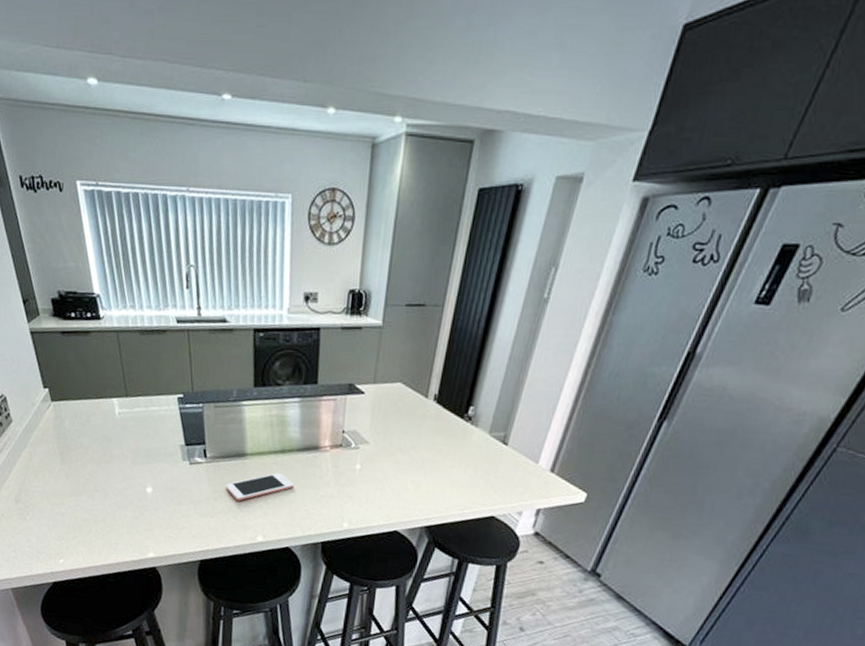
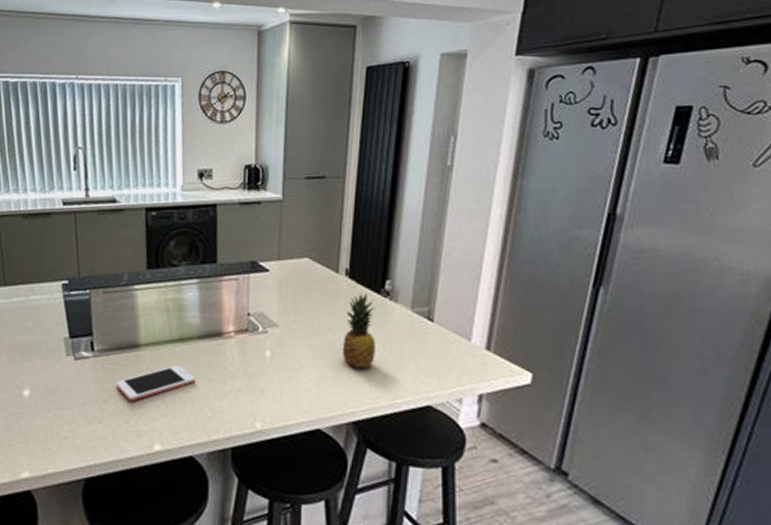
fruit: none [423,417,457,483] -> present [342,293,375,368]

